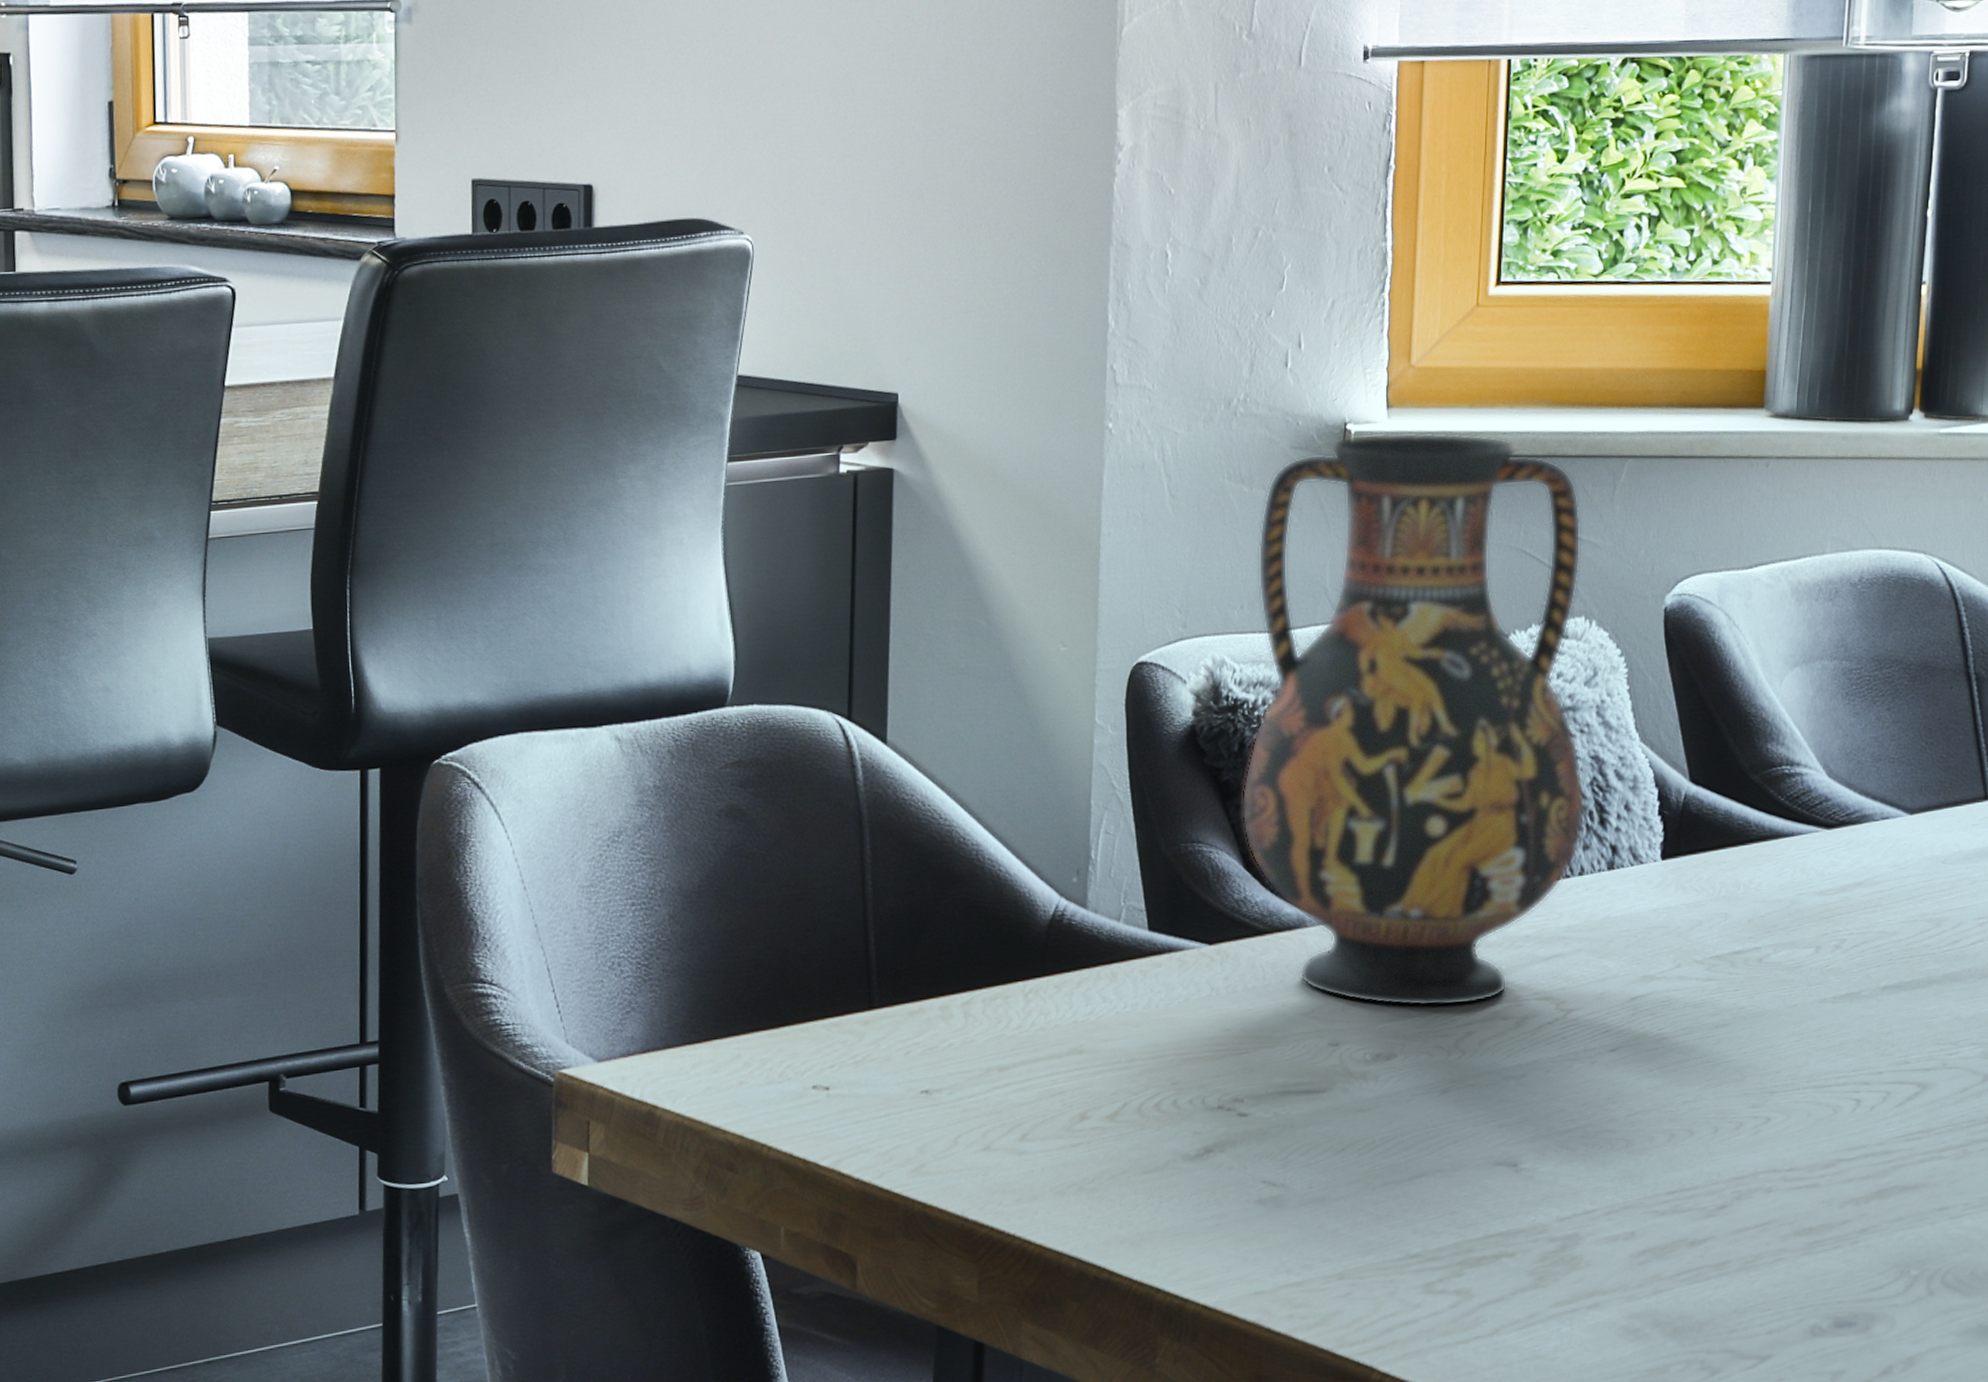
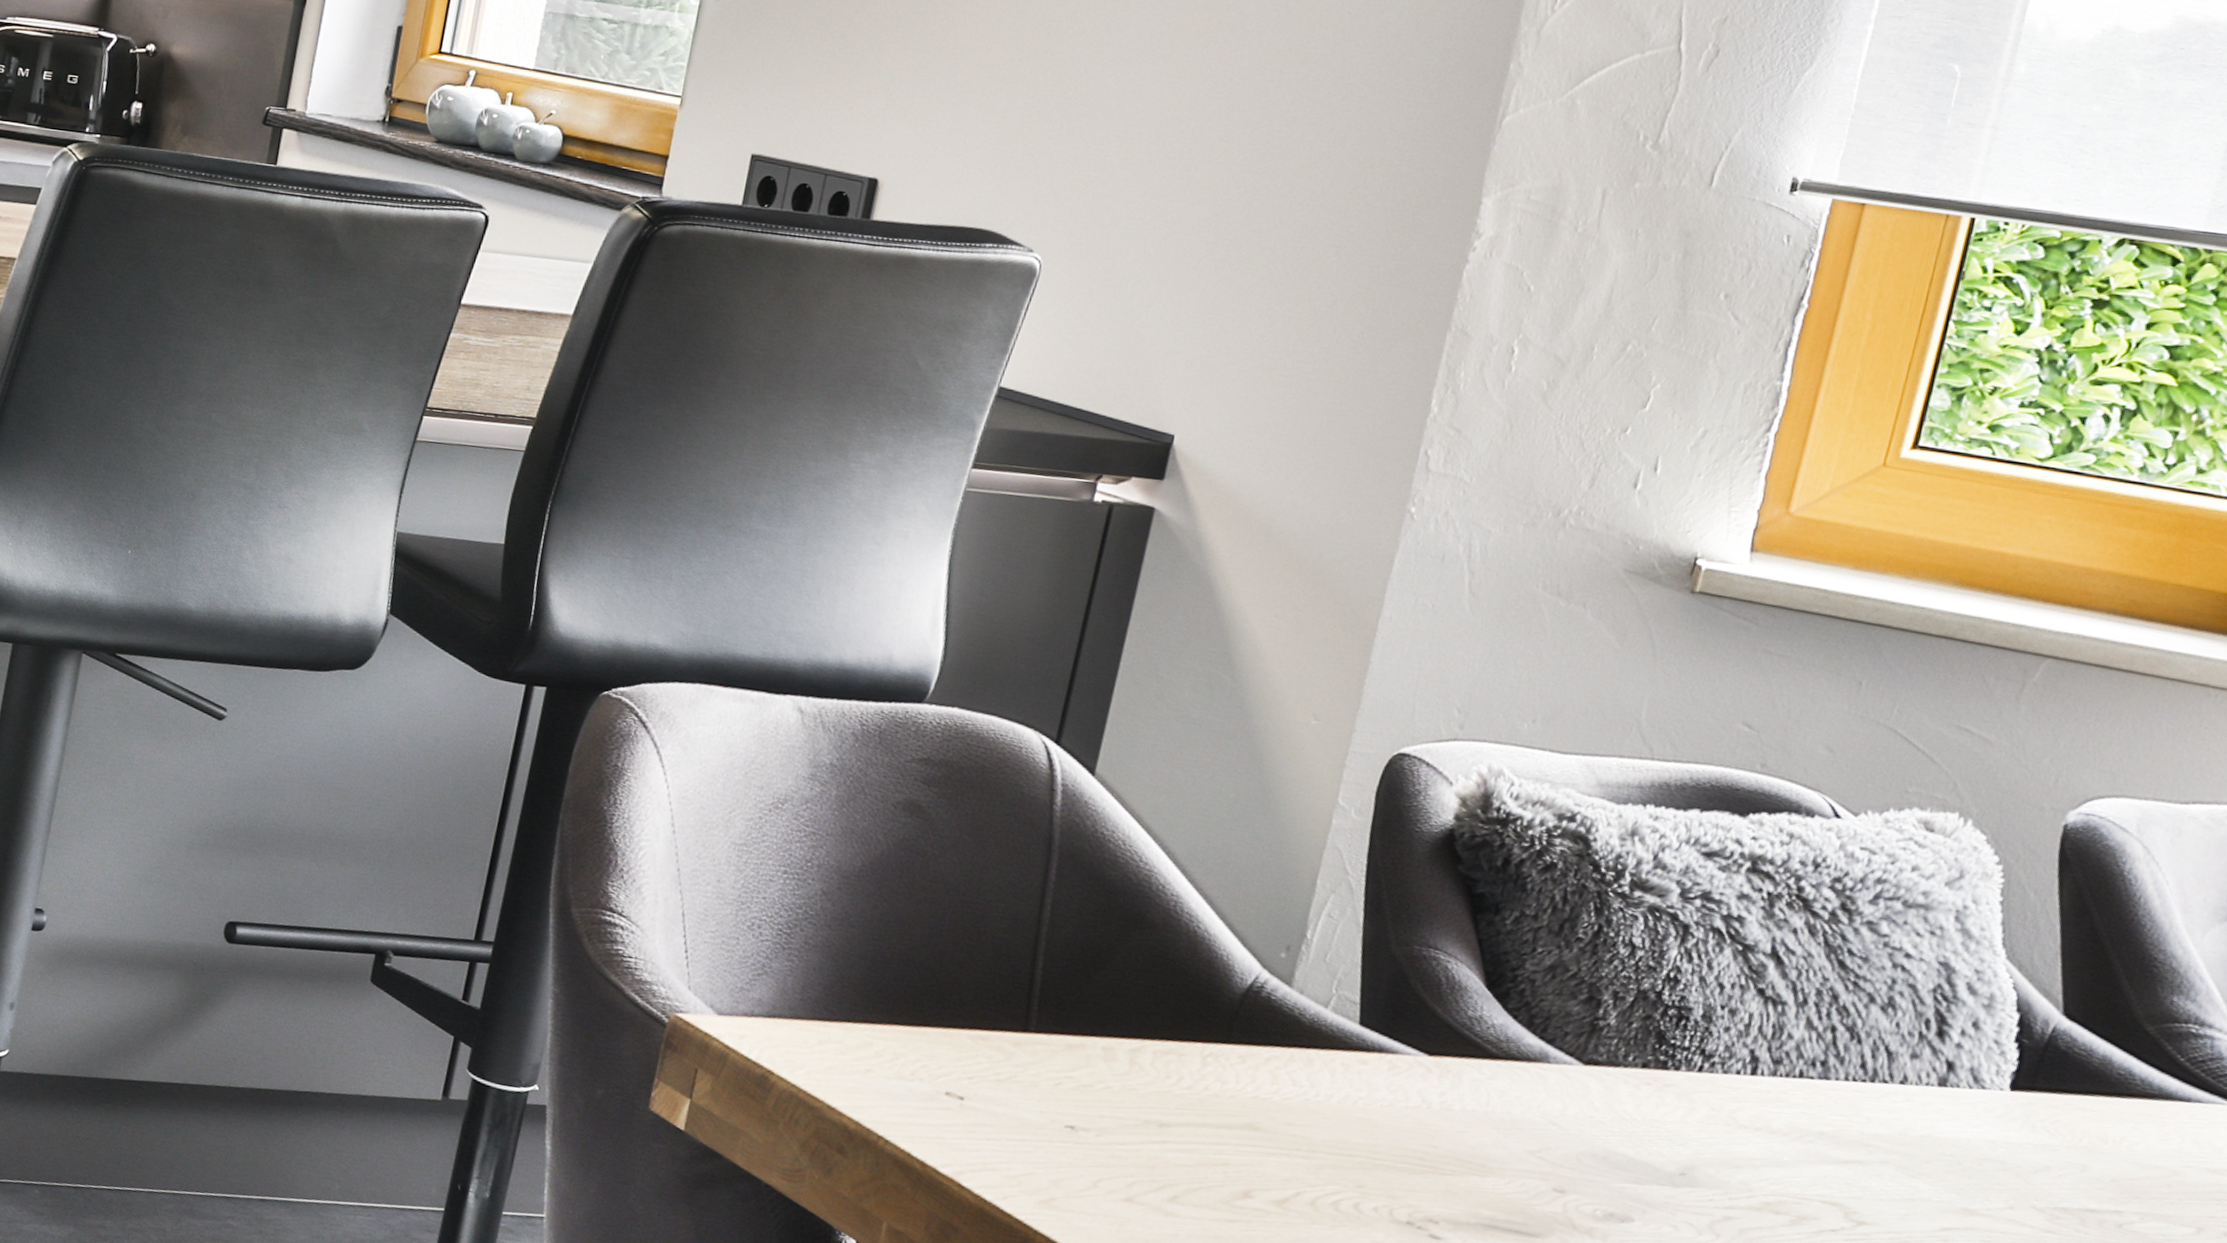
vase: present [1242,432,1586,1007] -> none [1491,571,1975,1190]

